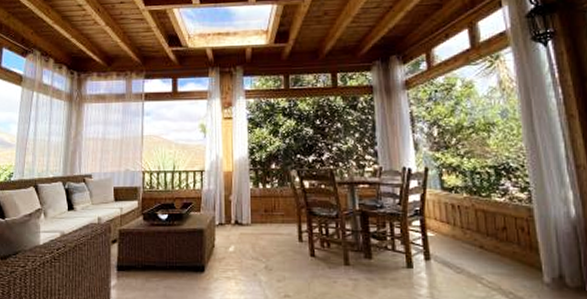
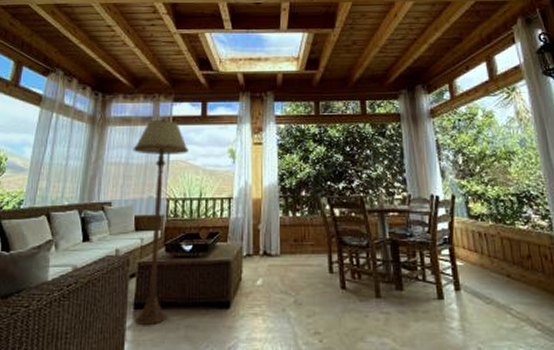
floor lamp: none [109,96,161,286] -> present [133,119,188,326]

